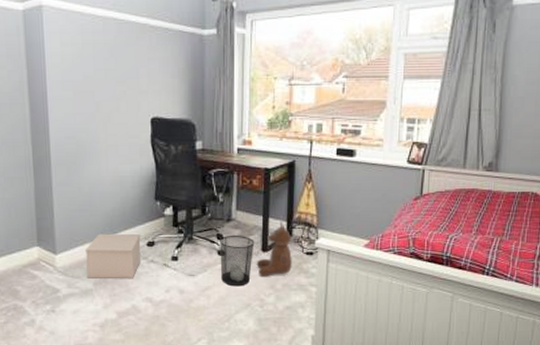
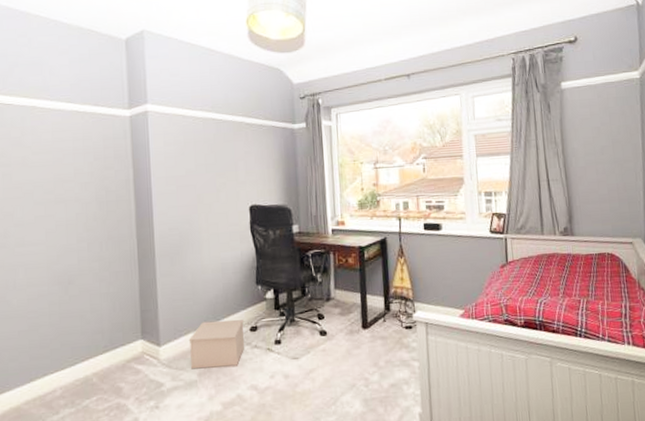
waste bin: present [220,235,255,287] -> none [321,313,355,367]
teddy bear: present [256,221,292,277] -> none [357,297,393,355]

